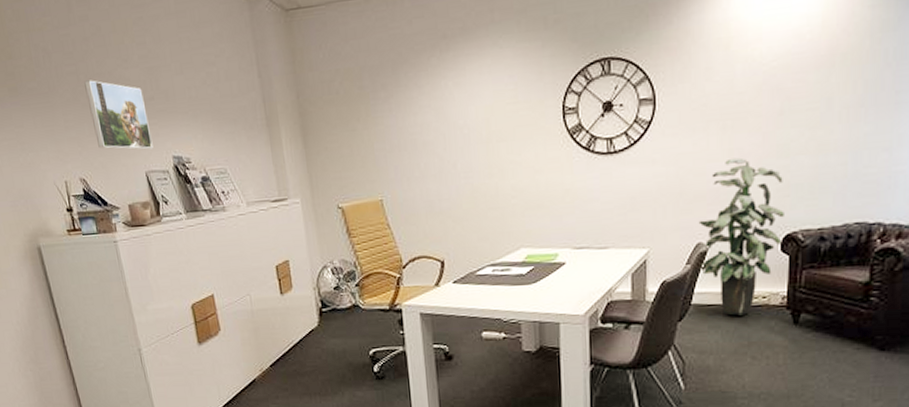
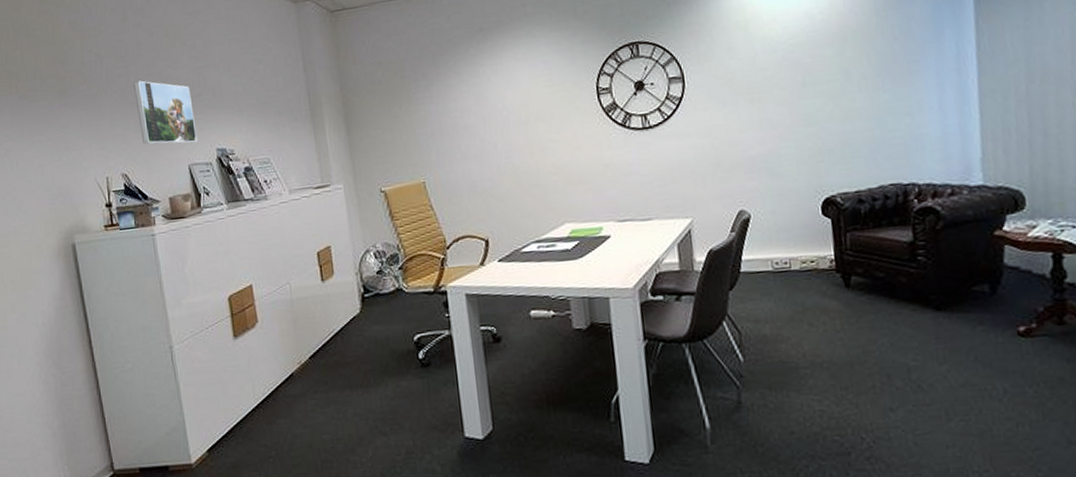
indoor plant: present [698,157,784,316] -> none [738,127,821,282]

